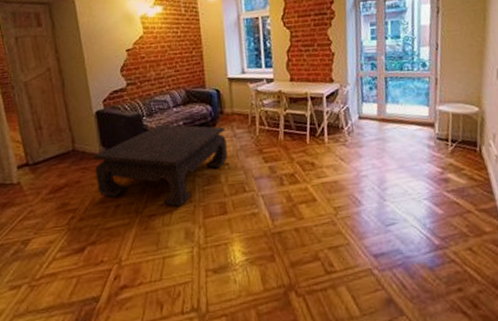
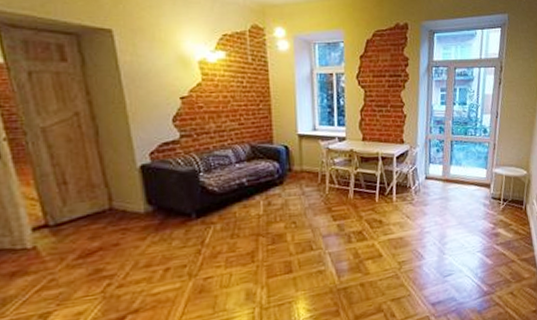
coffee table: present [93,124,228,207] -> none [137,181,295,268]

